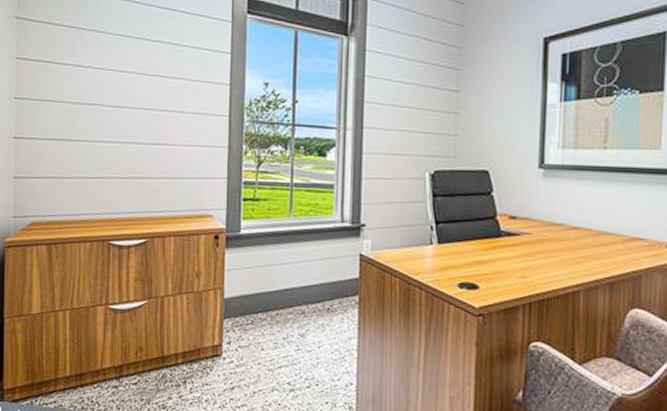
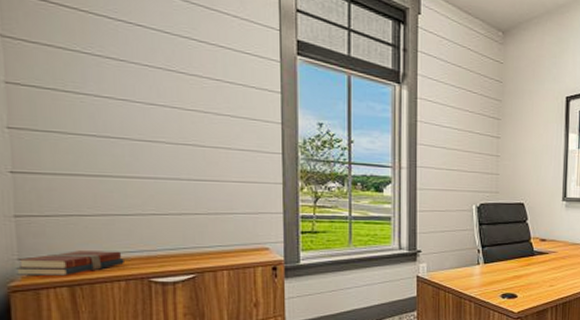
books: none [10,211,90,234] -> present [15,250,124,276]

